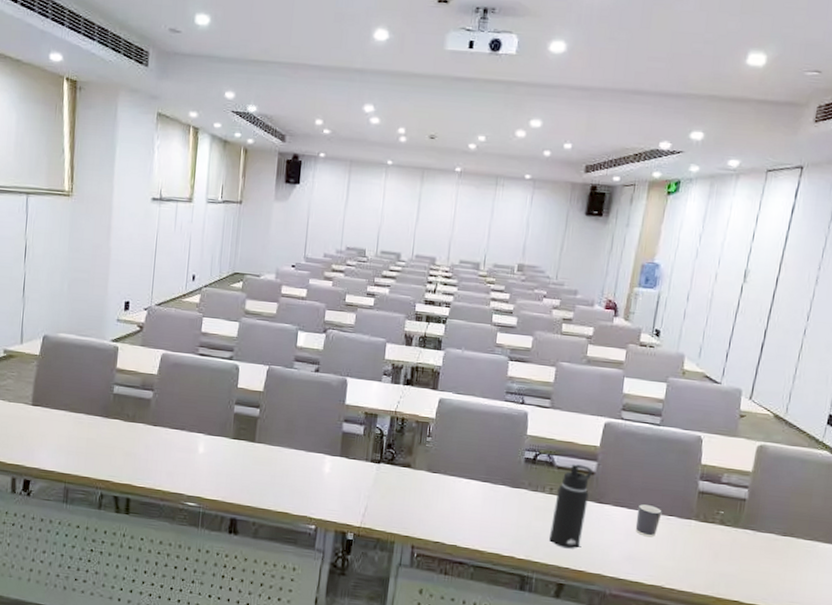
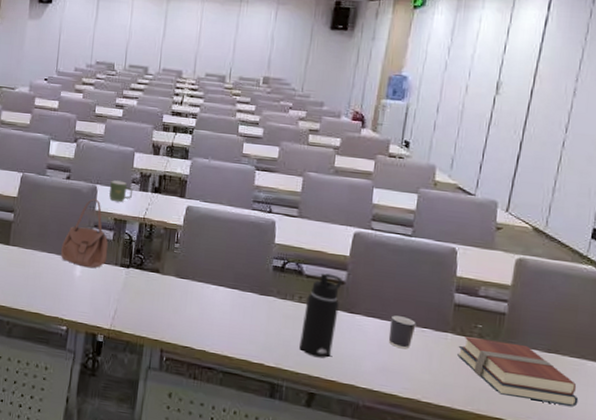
handbag: none [309,392,359,465] -> present [61,198,109,268]
mug: none [360,372,384,395] -> present [109,180,132,202]
books: none [700,523,810,587] -> present [457,337,579,407]

